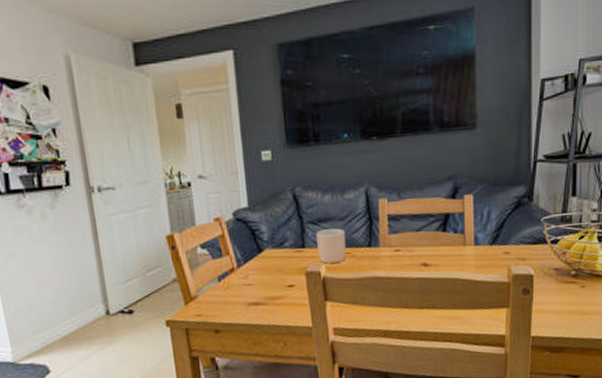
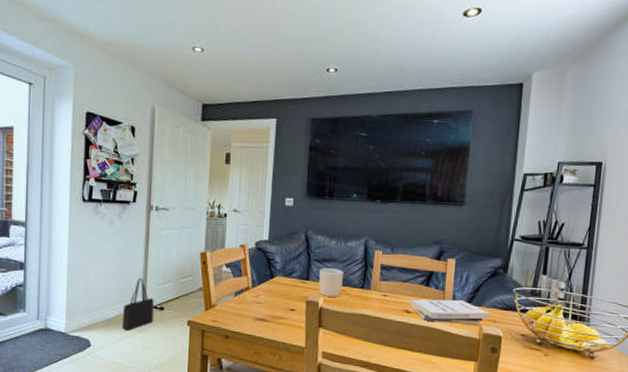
tote bag: none [81,279,124,346] -> present [121,278,154,330]
books: none [426,240,519,272] -> present [410,299,491,325]

